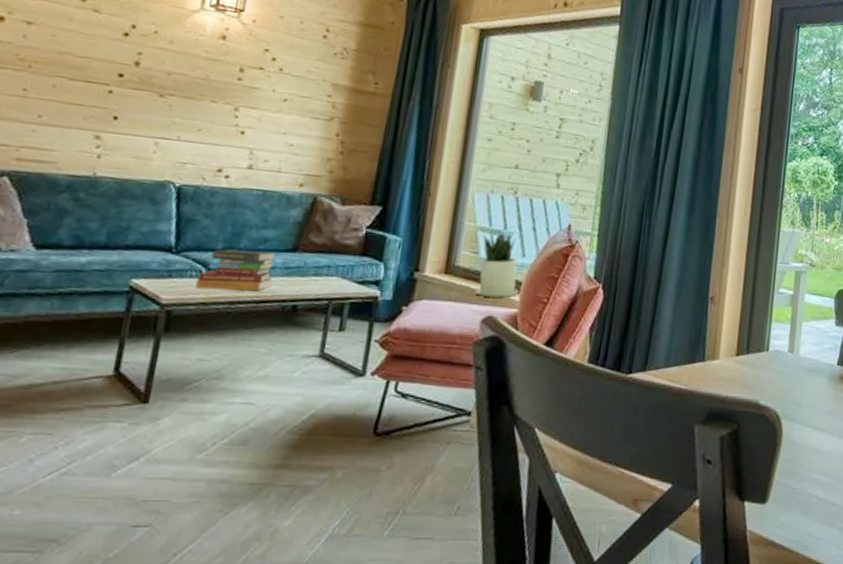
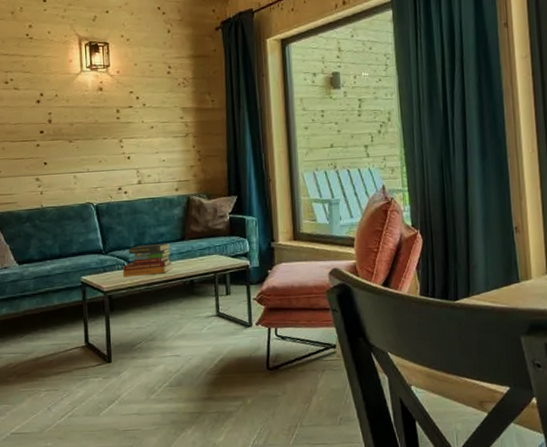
planter: present [475,233,519,299] -> none [317,201,354,255]

